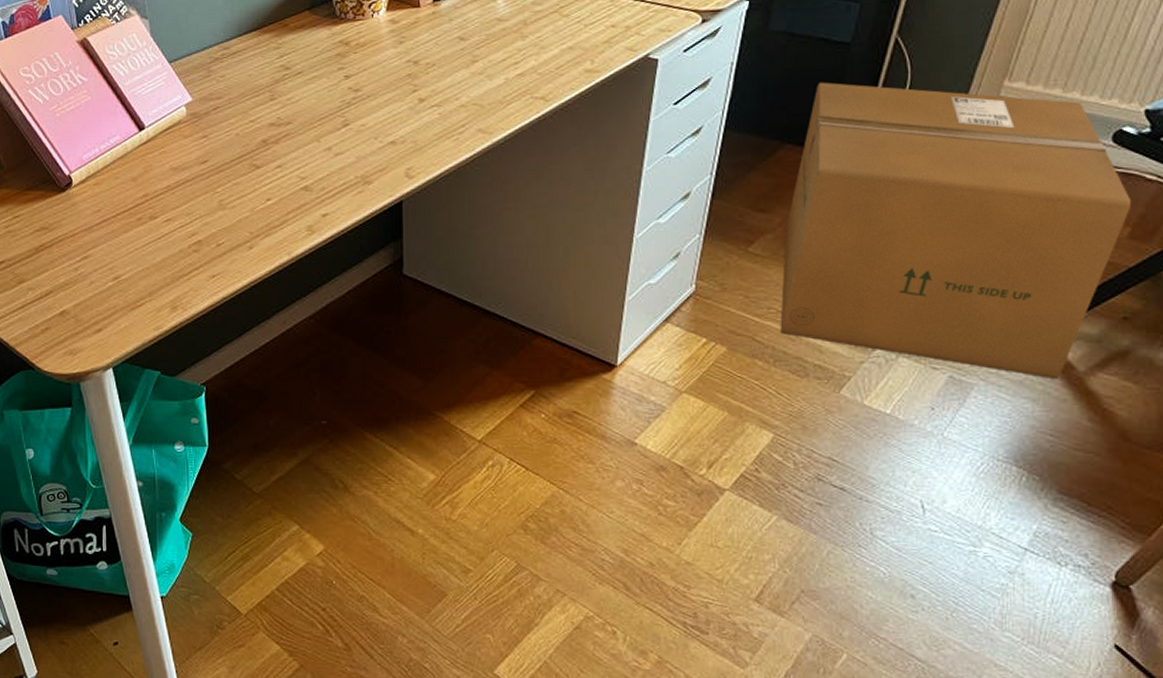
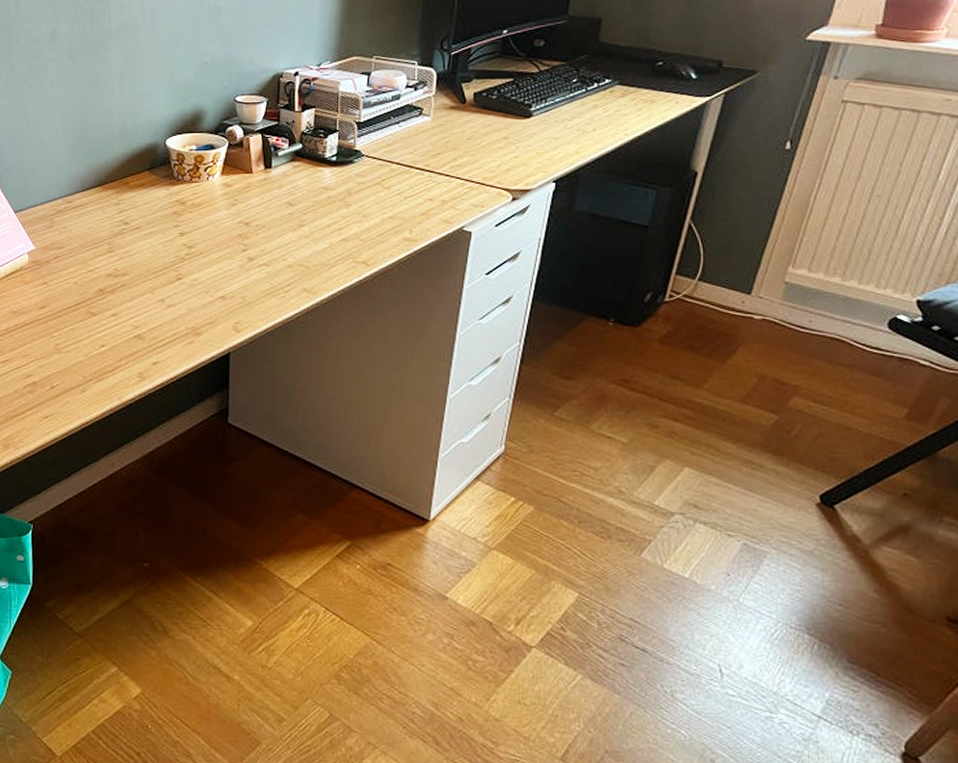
box: present [780,82,1132,380] -> none [584,260,908,551]

